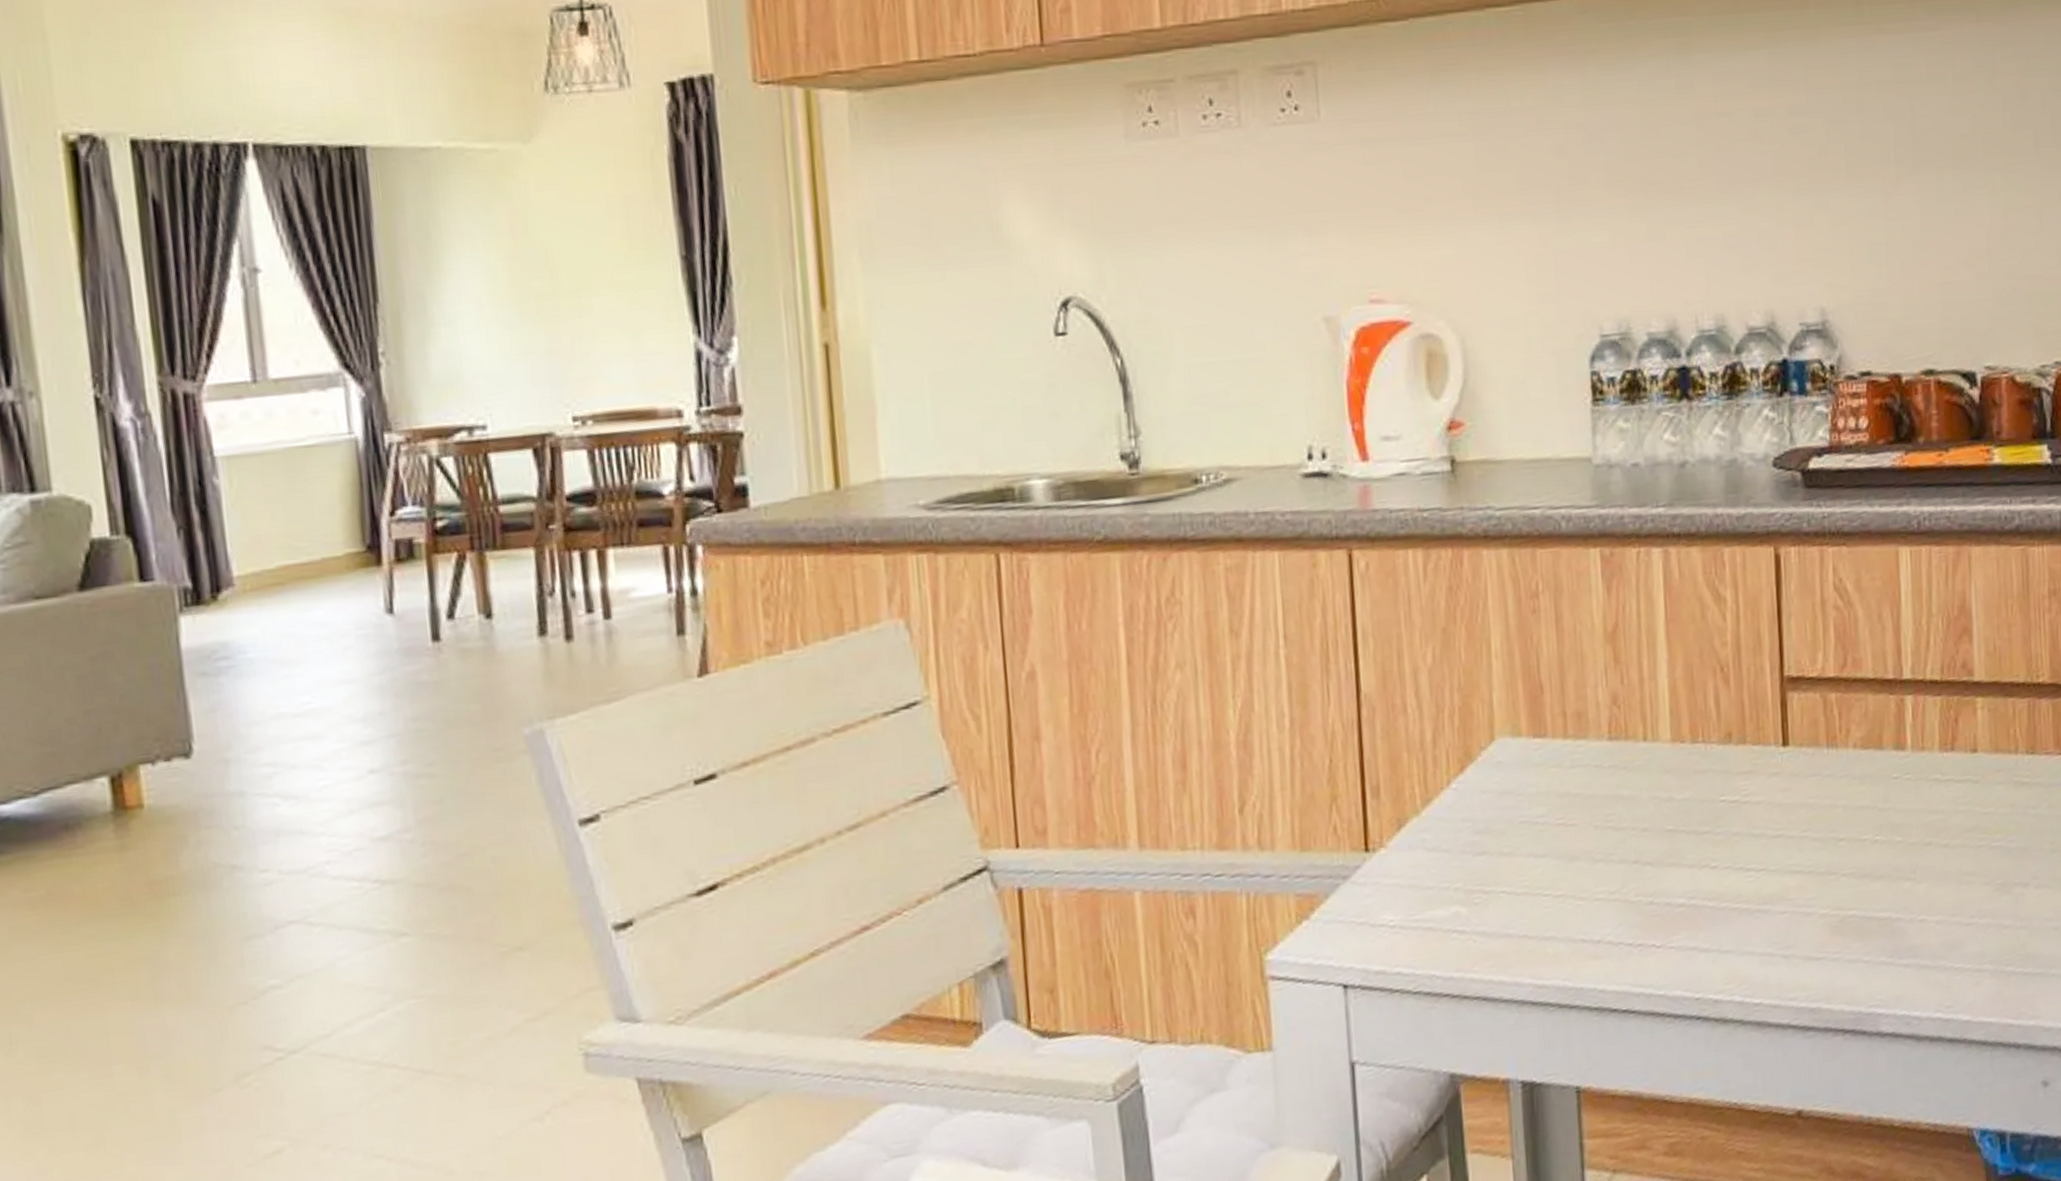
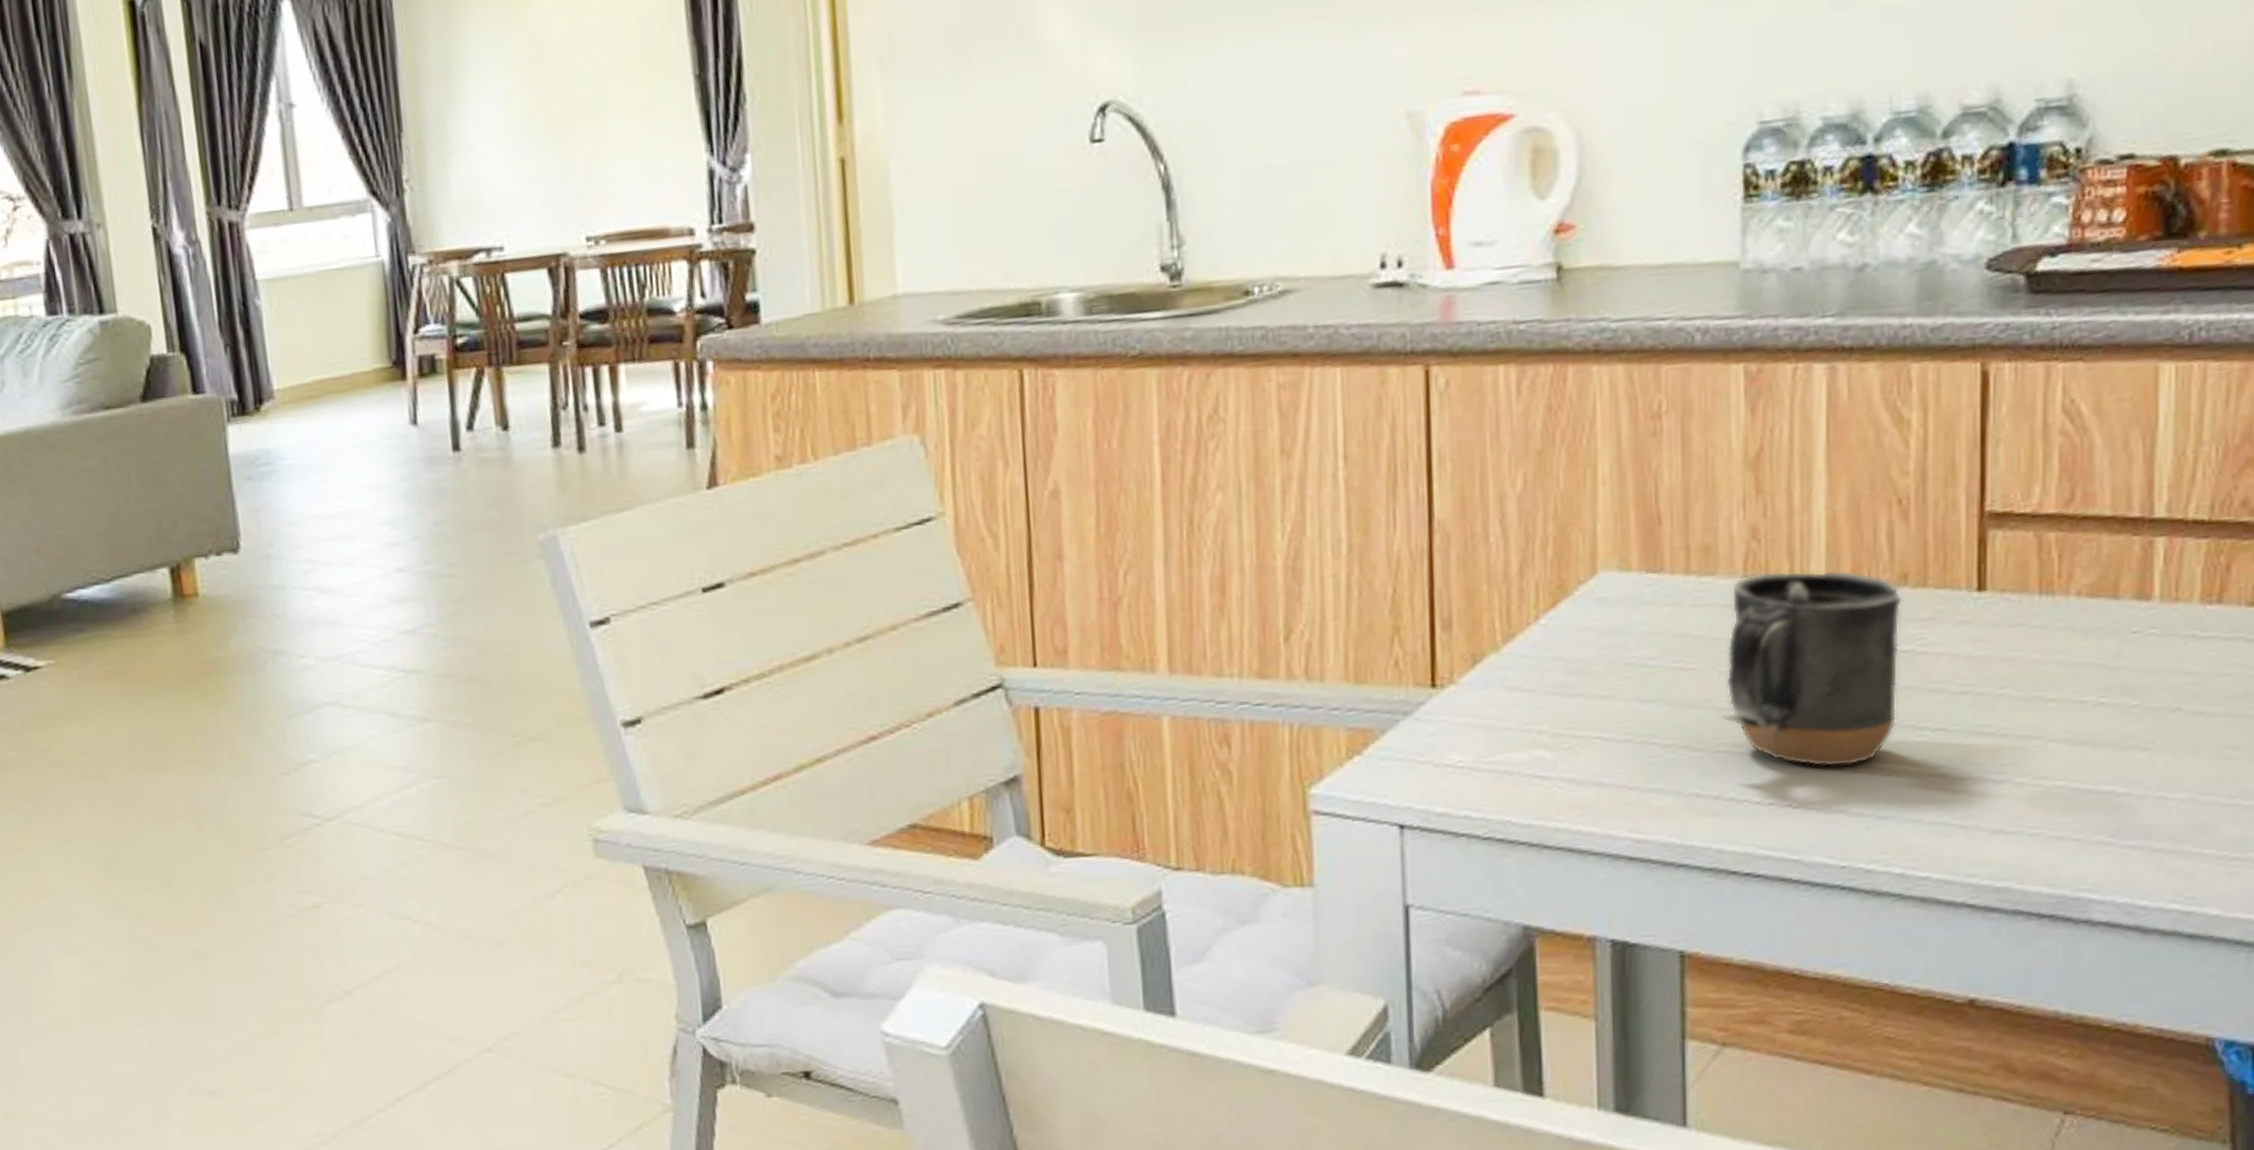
mug: none [1596,731,1730,909] -> present [1719,570,1903,768]

